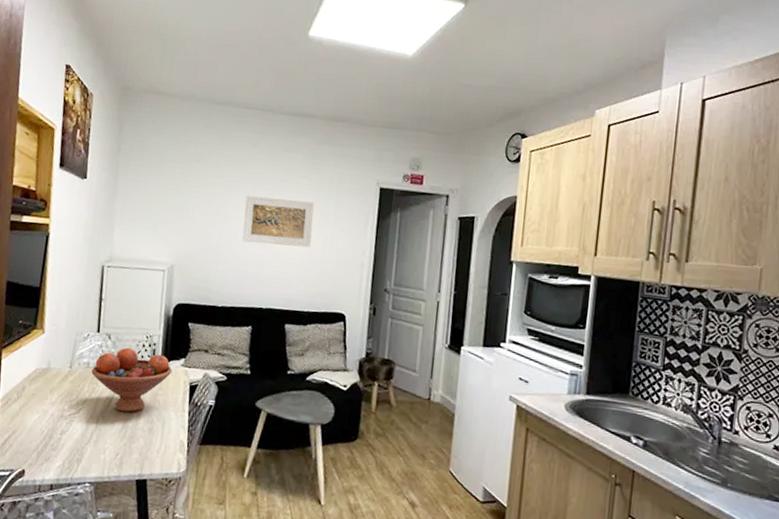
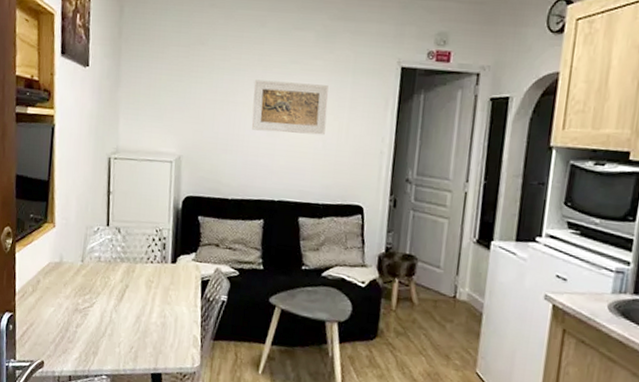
fruit bowl: present [91,347,173,413] -> none [103,241,184,307]

